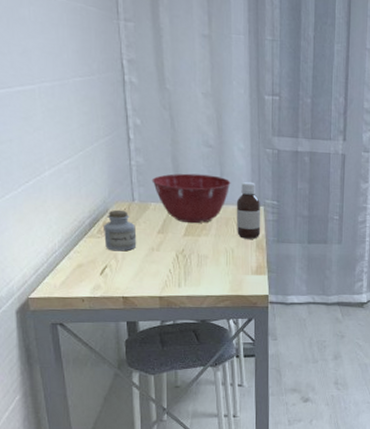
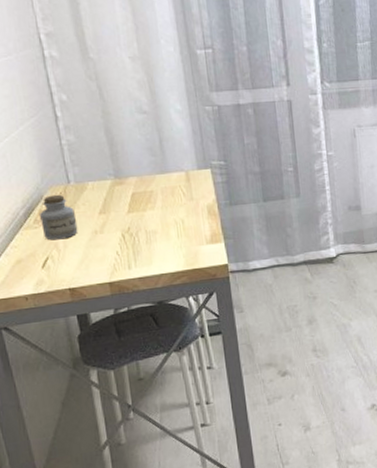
mixing bowl: present [151,173,231,224] -> none [86,143,172,199]
bottle: present [236,181,261,239] -> none [180,144,211,207]

